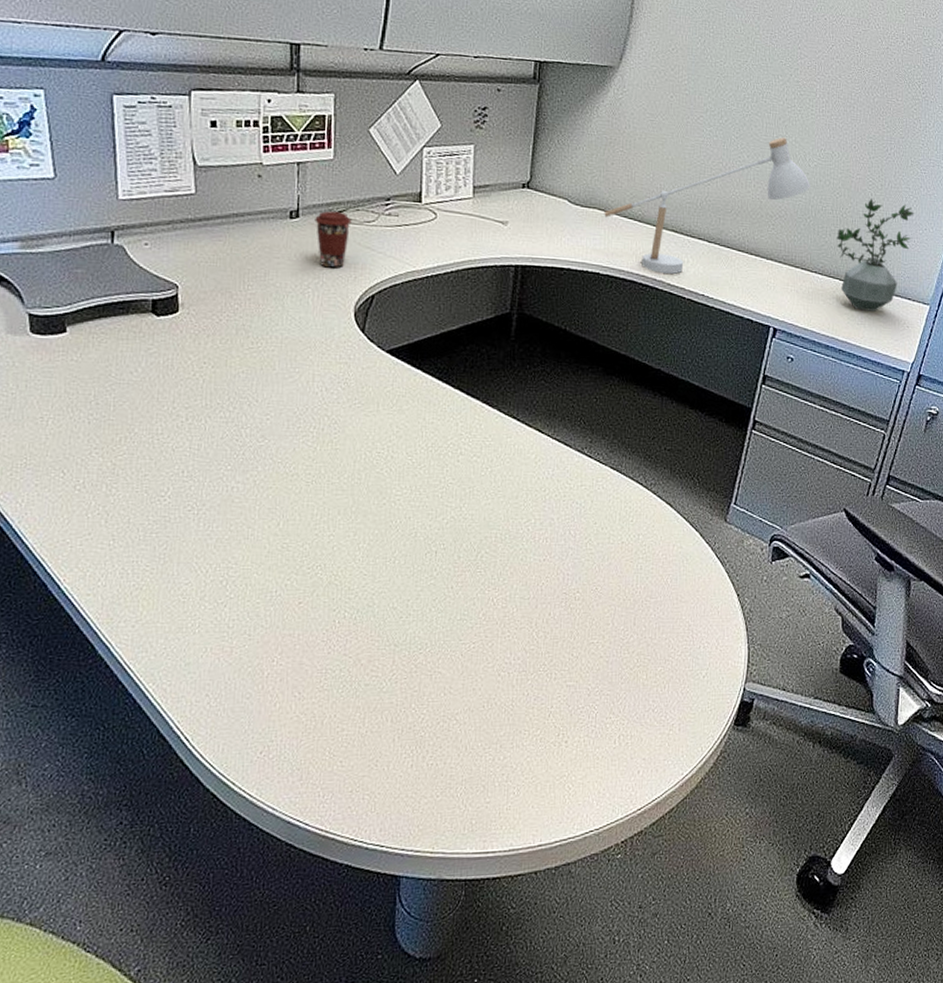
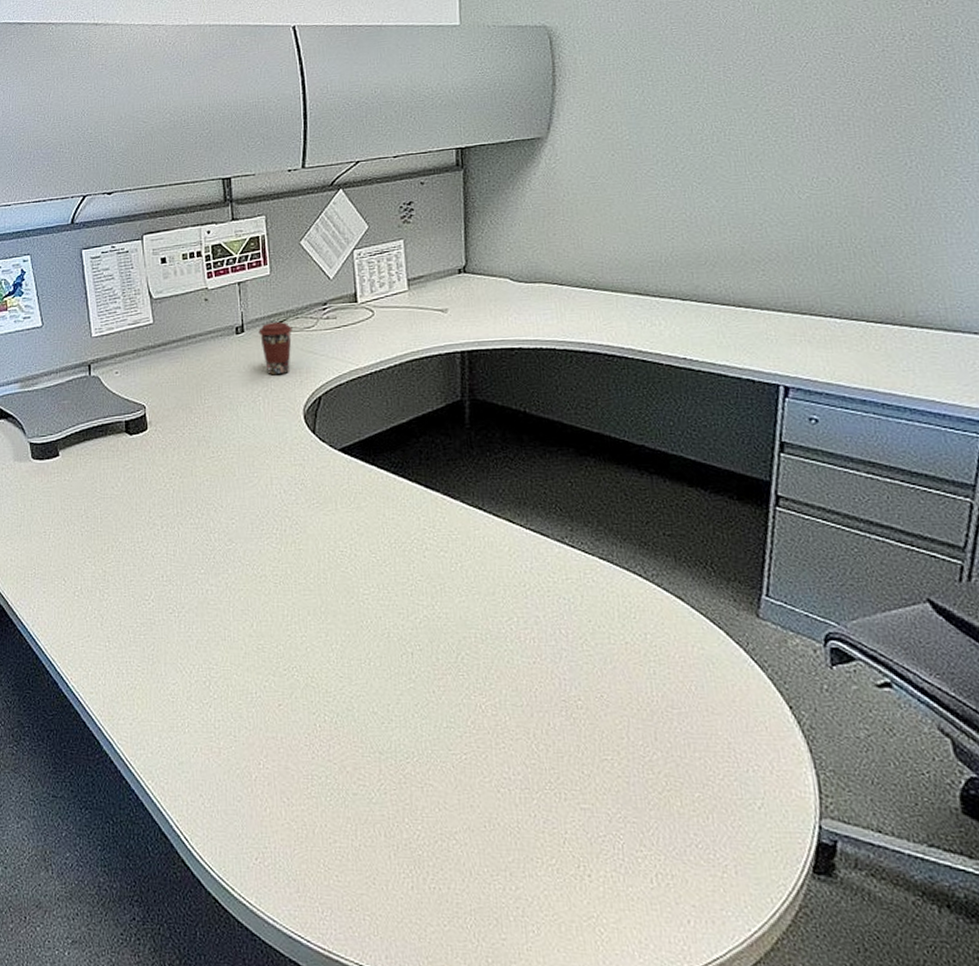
desk lamp: present [604,137,810,275] -> none [552,172,806,341]
potted plant: present [837,198,915,312] -> none [853,221,963,354]

